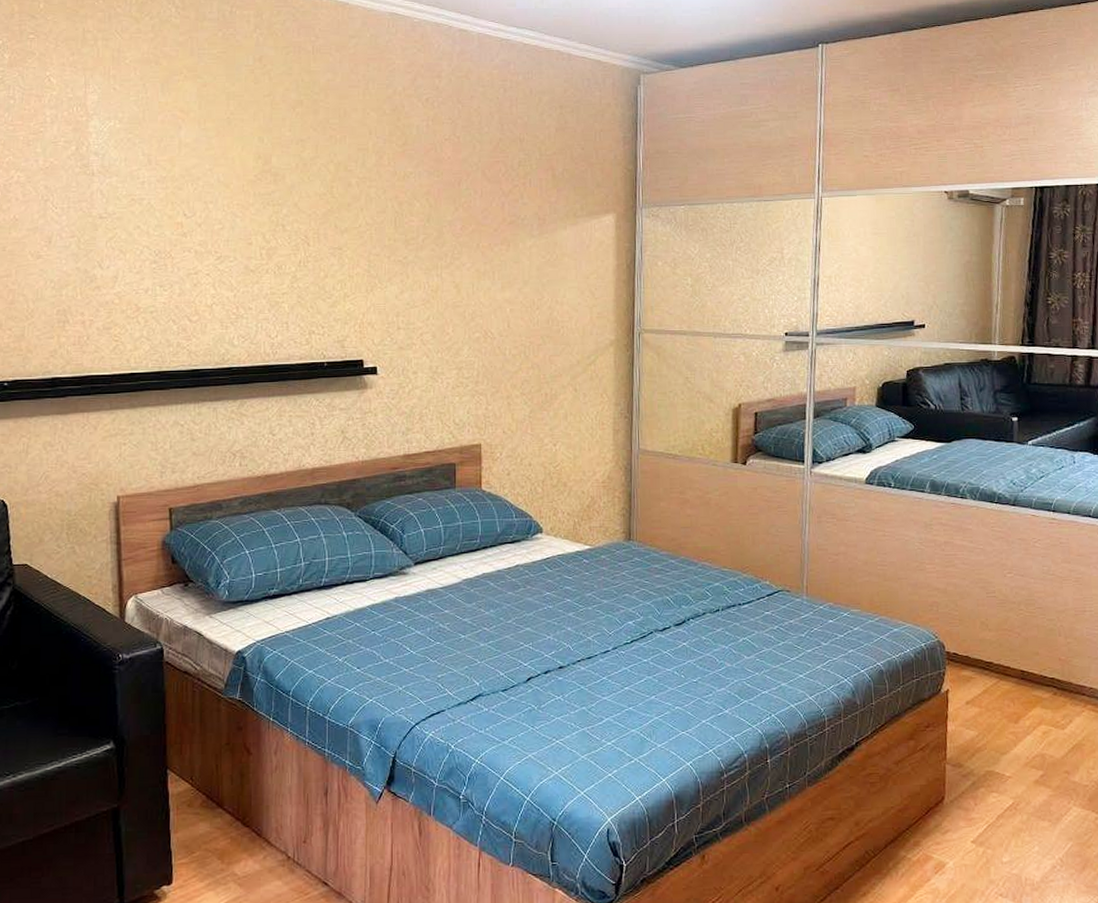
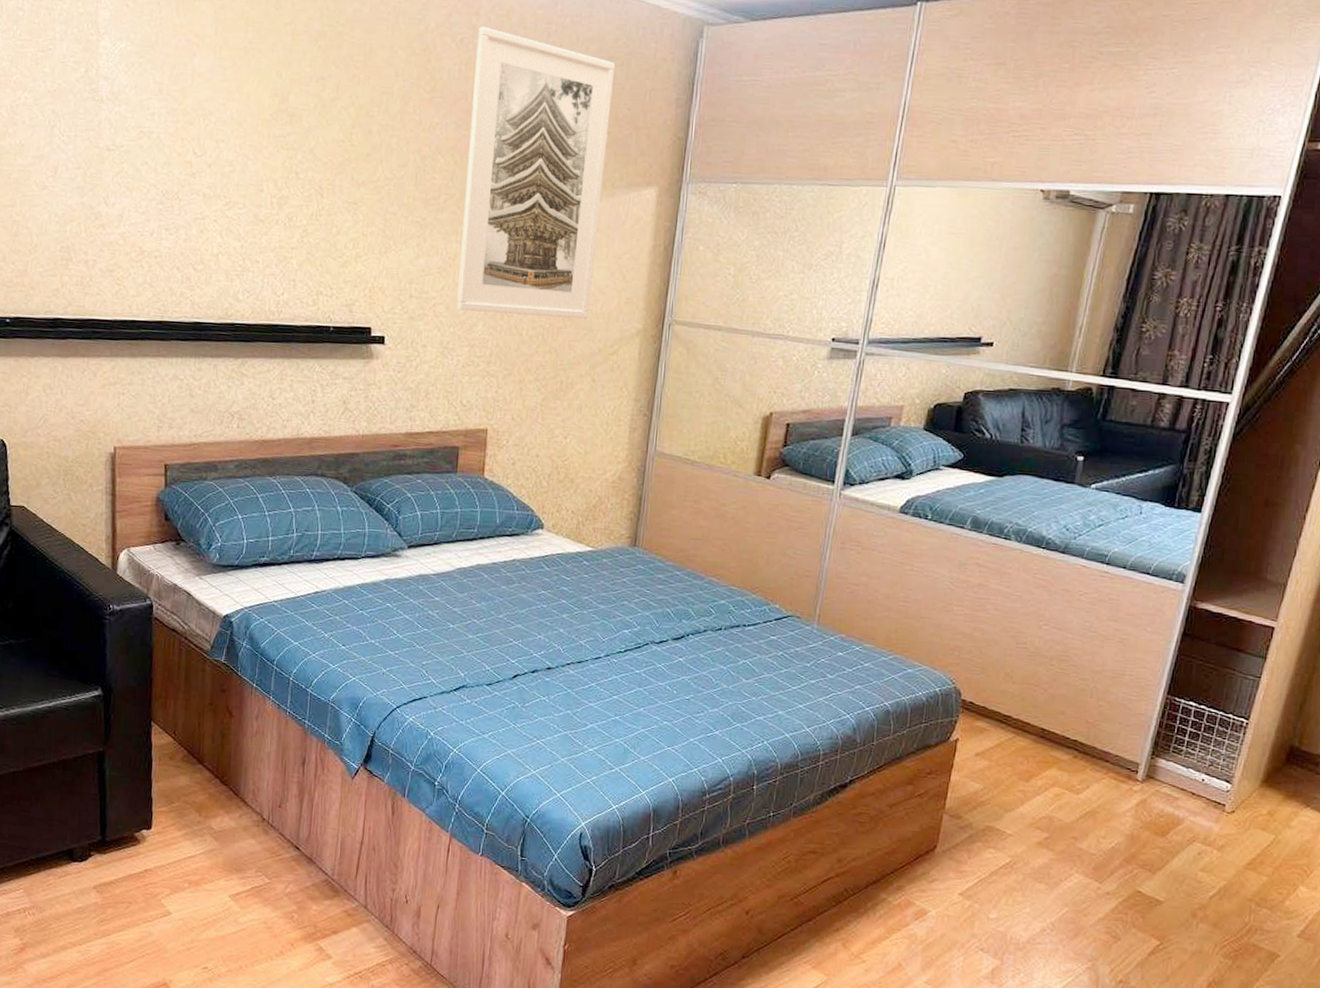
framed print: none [441,87,566,337] -> present [455,26,615,319]

